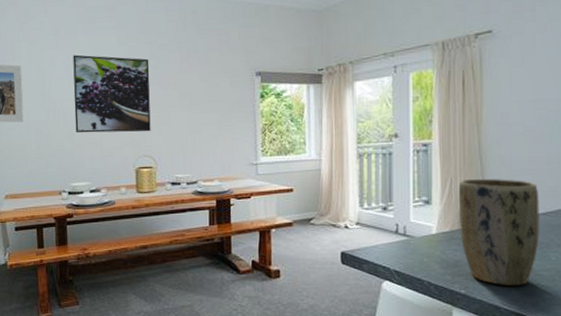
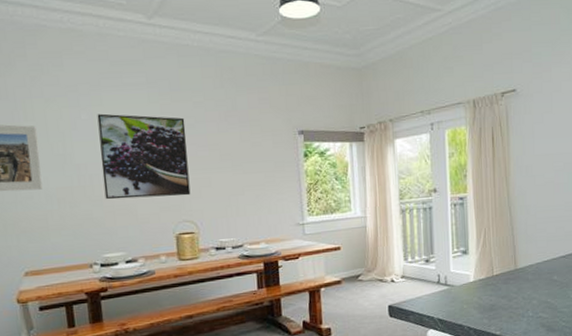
plant pot: present [458,178,539,286] -> none [491,227,560,324]

